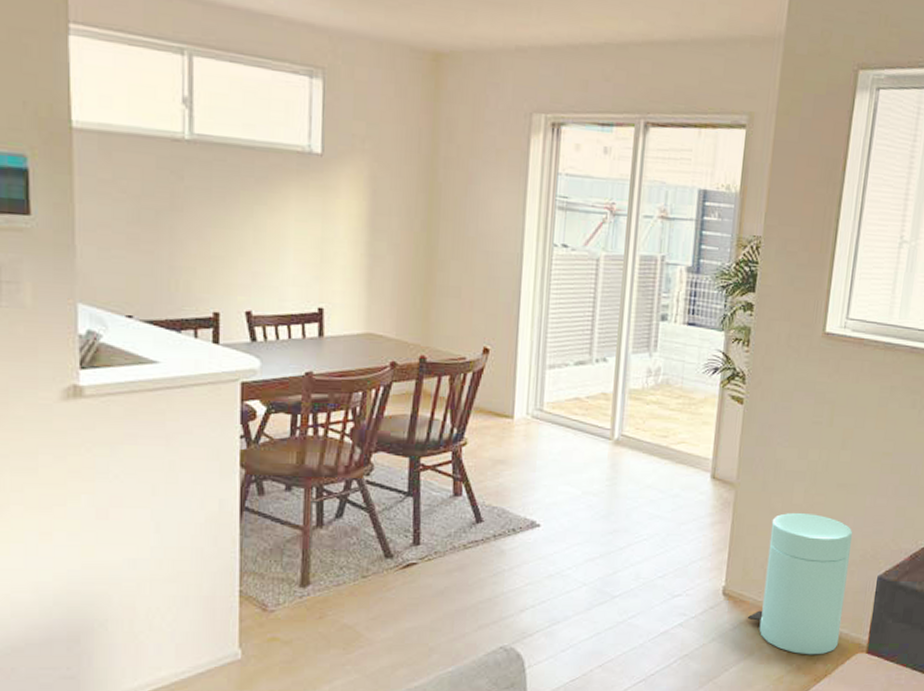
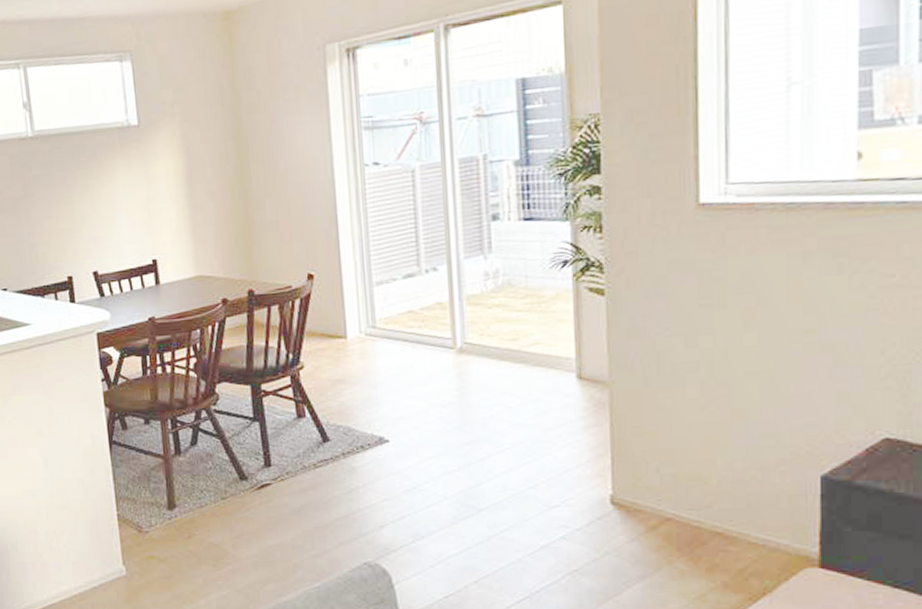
trash can: present [748,512,853,655] -> none [648,407,777,570]

